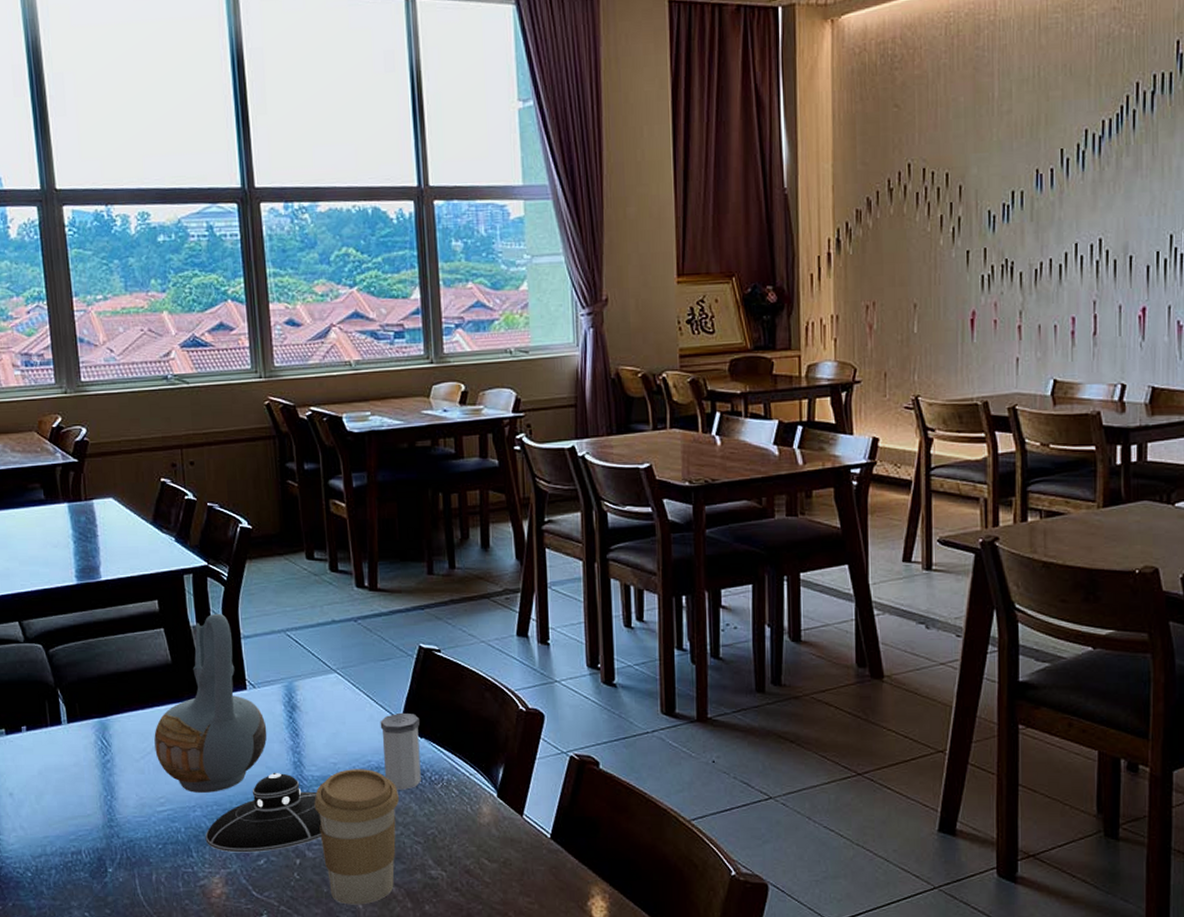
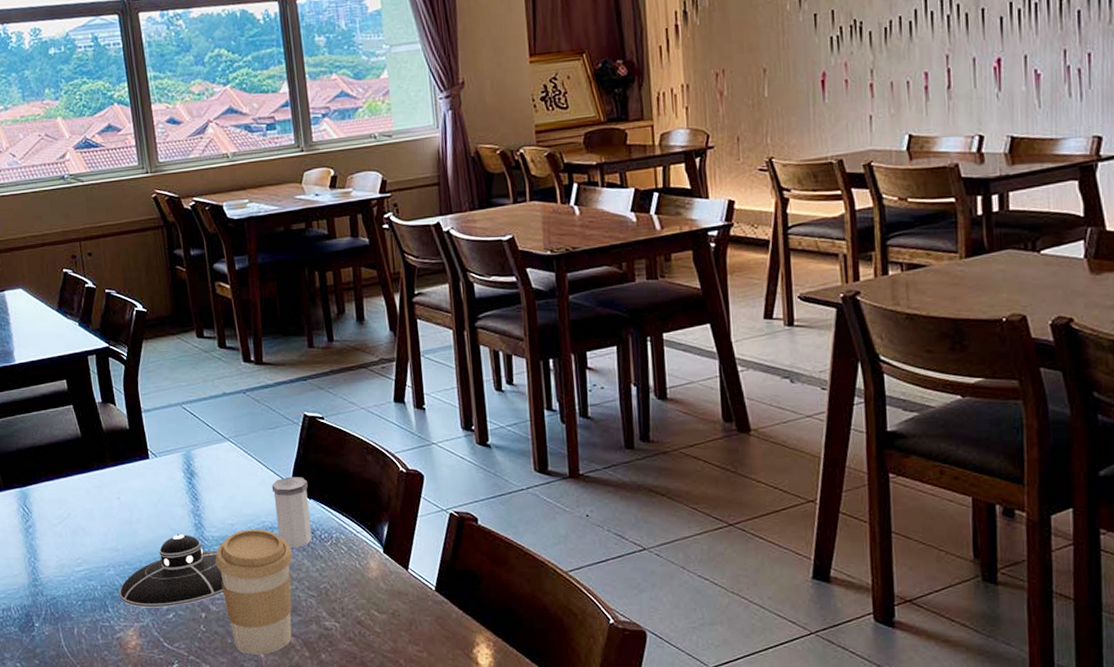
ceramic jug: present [154,613,267,793] -> none [69,389,170,554]

